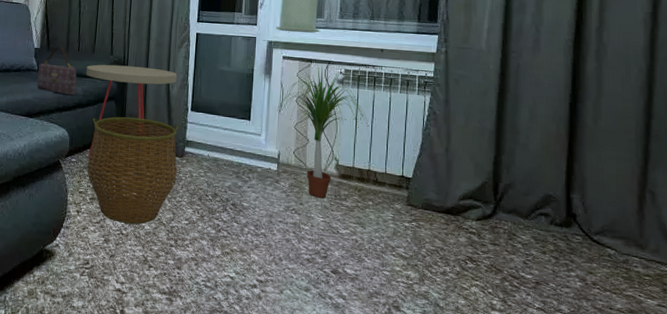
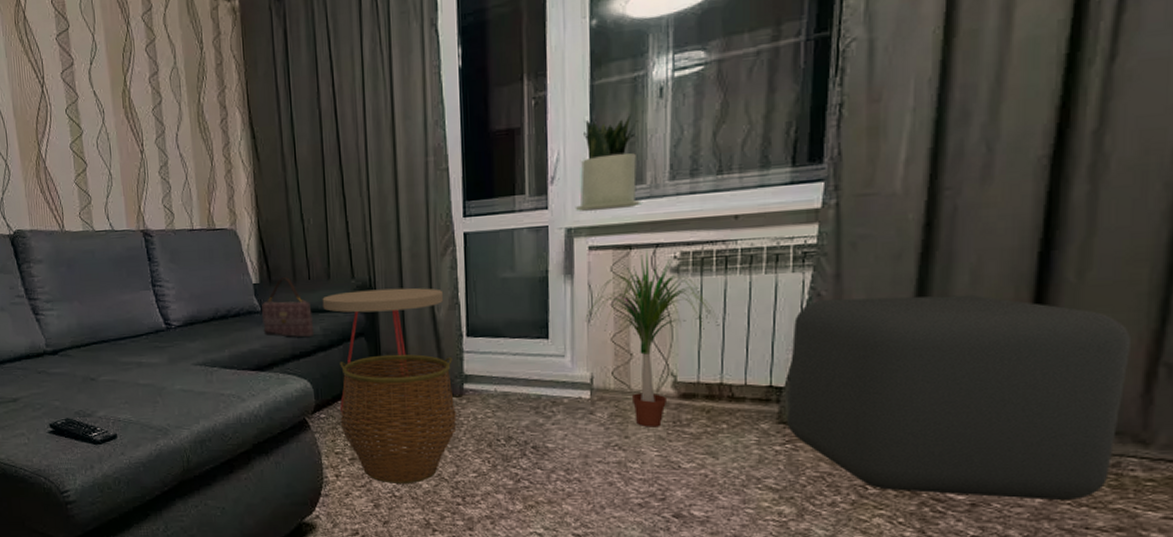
cube: none [413,117,629,286] -> present [787,294,1132,501]

